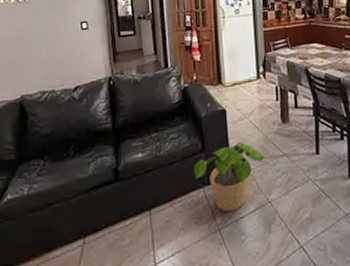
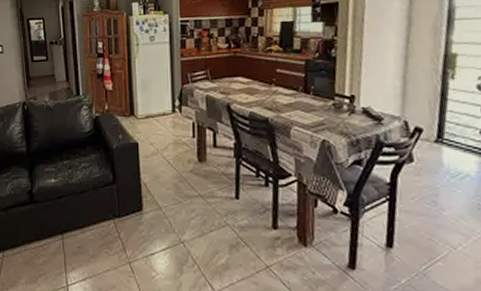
potted plant: present [193,141,266,212] -> none [104,177,180,247]

